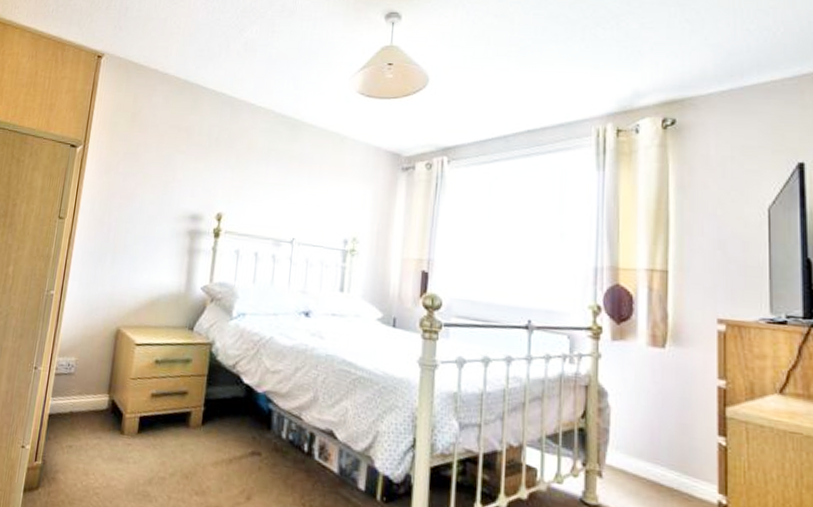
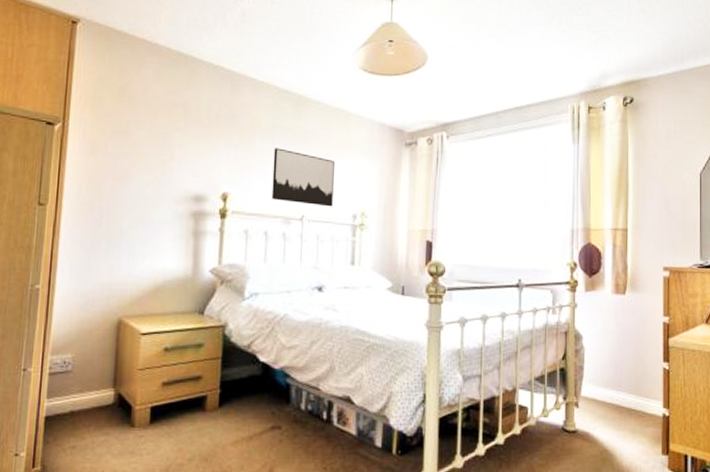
wall art: none [263,170,327,231] -> present [271,148,335,207]

